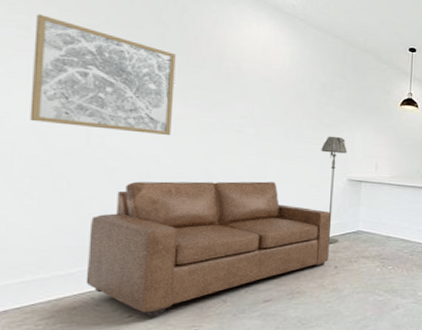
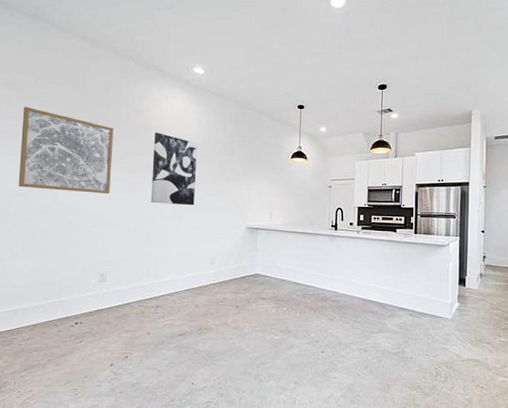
sofa: present [85,181,332,318] -> none [51,230,233,344]
wall art: none [228,64,289,154] -> present [151,133,198,206]
floor lamp: present [321,136,348,244] -> none [223,189,246,286]

